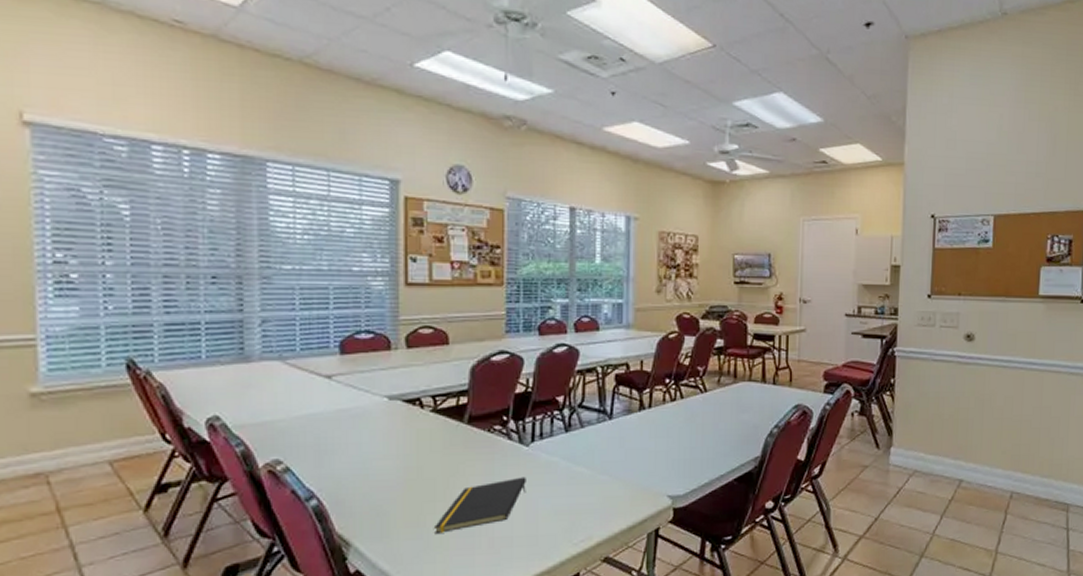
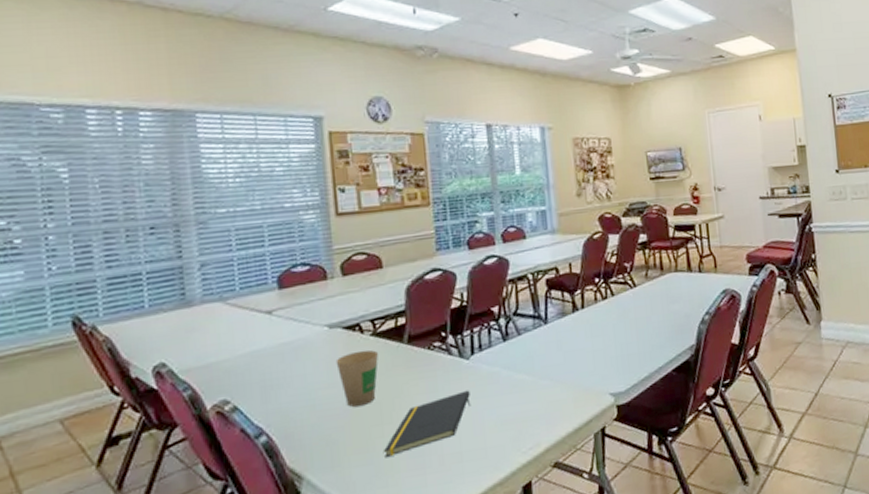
paper cup: none [393,425,436,480] -> present [335,350,379,407]

